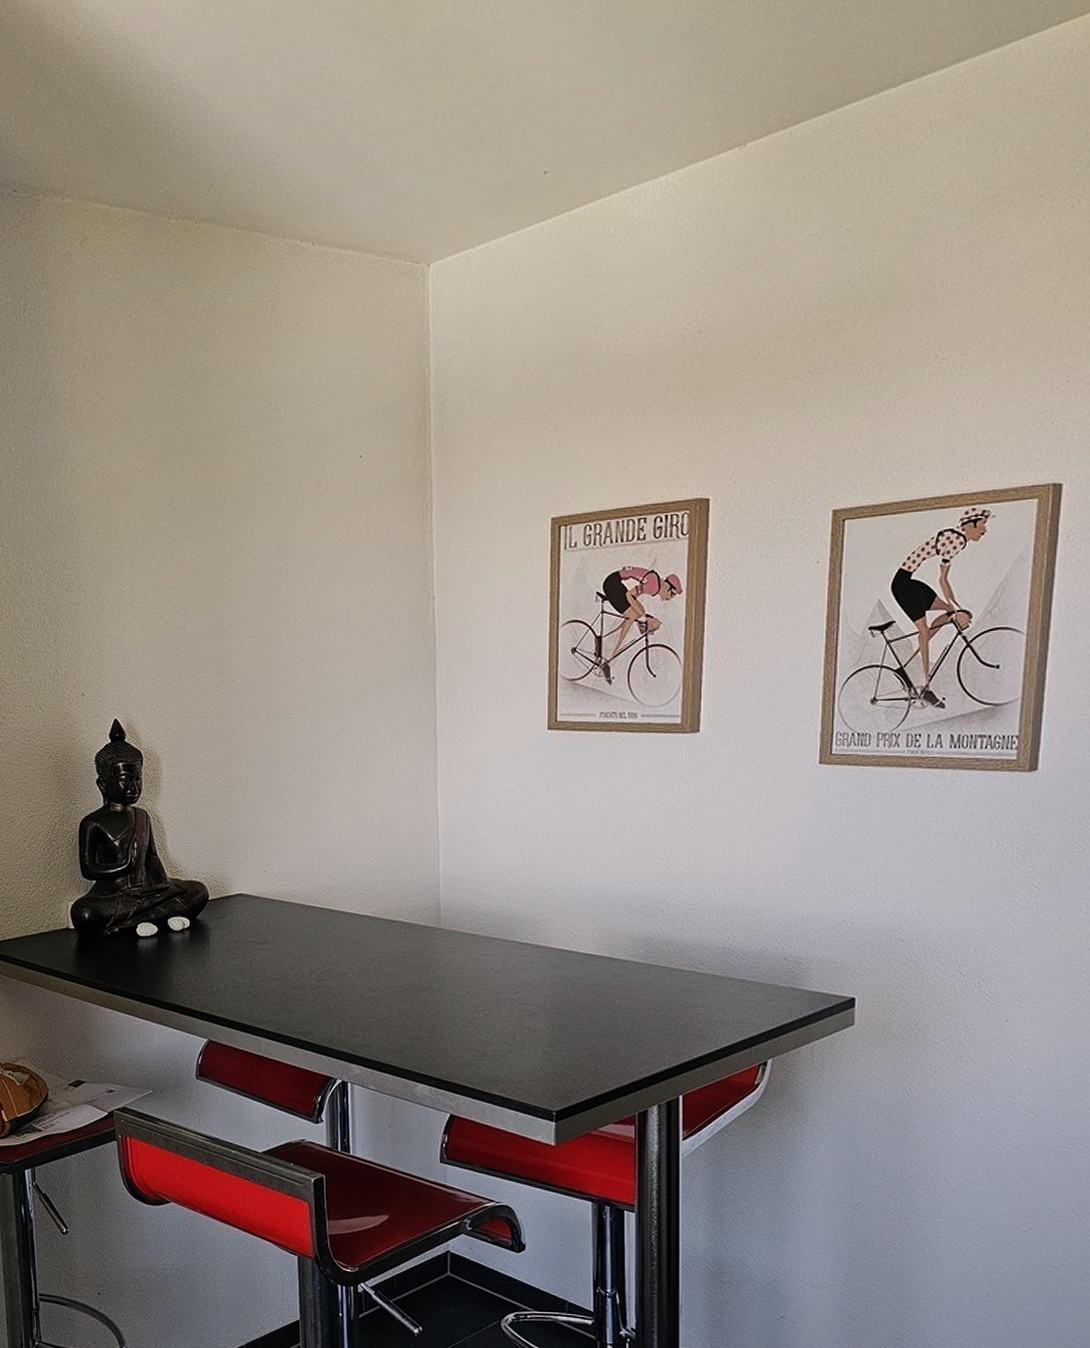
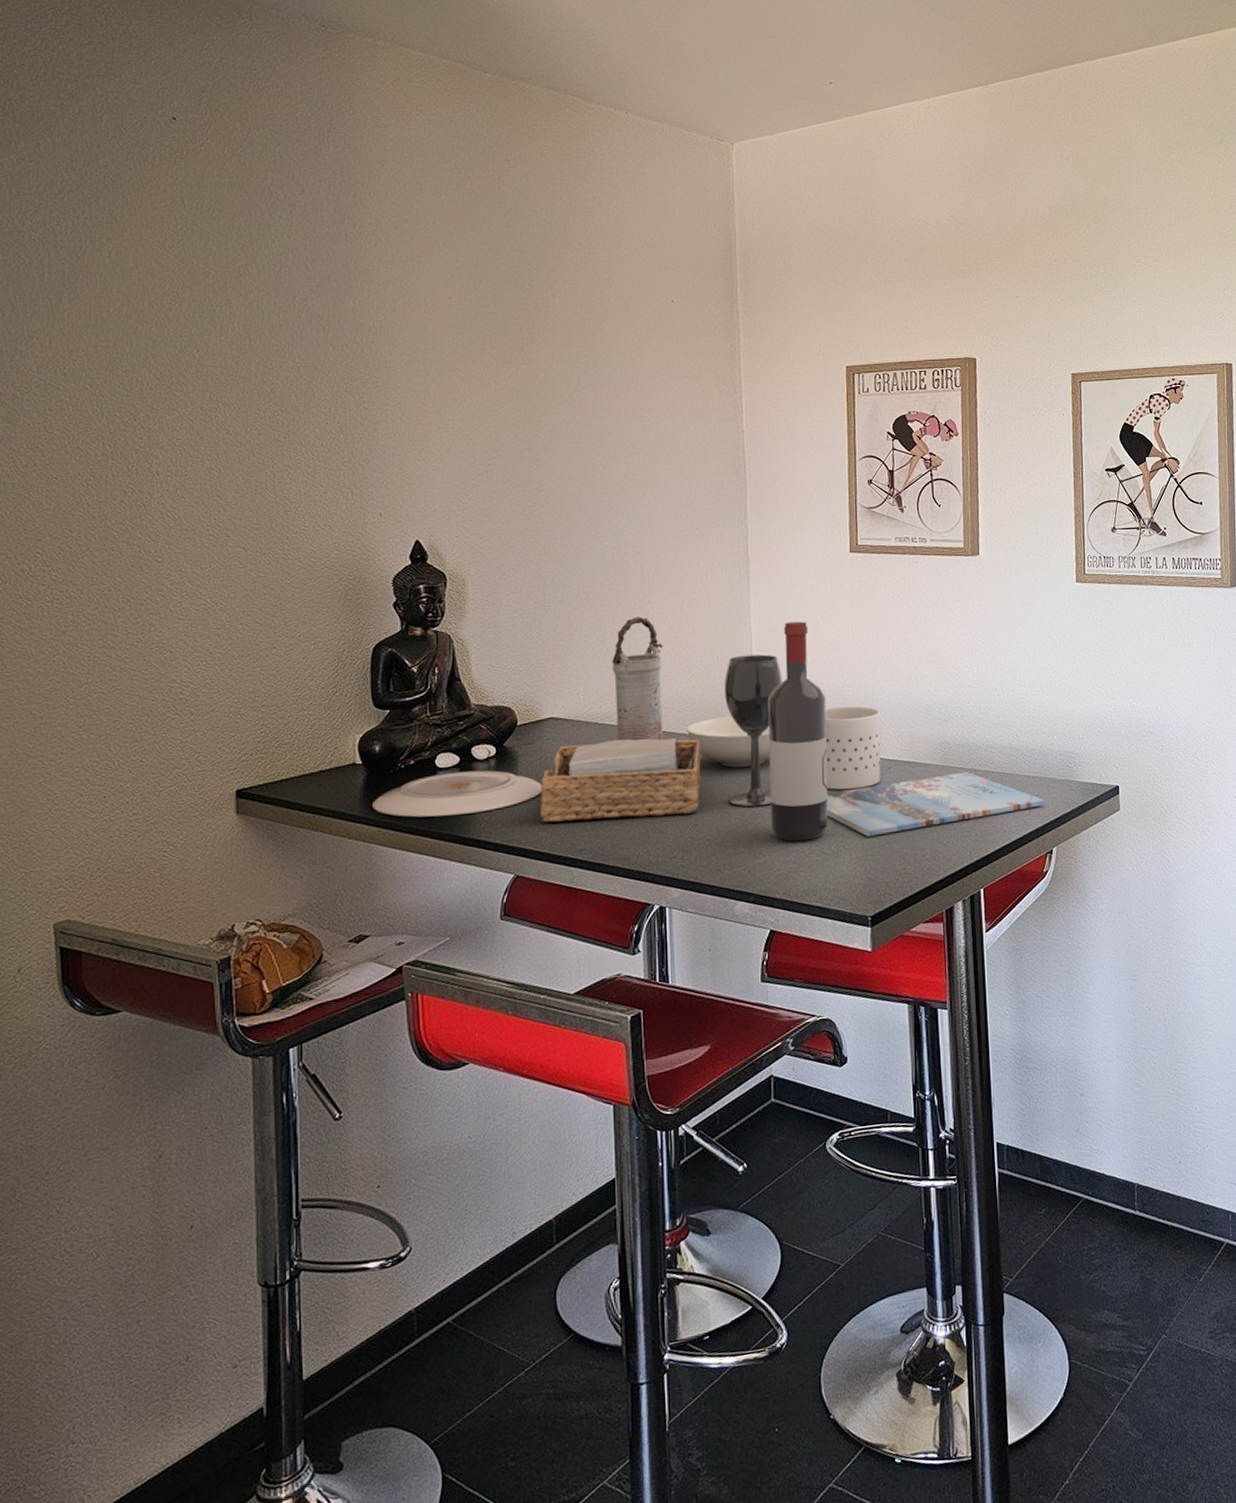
plate: none [83,940,233,982] -> present [371,770,543,818]
napkin holder: none [230,918,385,996] -> present [539,738,702,823]
vase: none [297,796,348,922] -> present [612,616,664,741]
bowl: none [369,900,455,952] -> present [686,716,771,768]
wine glass: none [408,838,471,993] -> present [723,654,784,807]
wine bottle: none [453,804,516,1030] -> present [767,621,829,842]
magazine: none [512,971,762,1031] -> present [826,771,1045,837]
mug: none [513,895,574,982] -> present [825,705,881,791]

